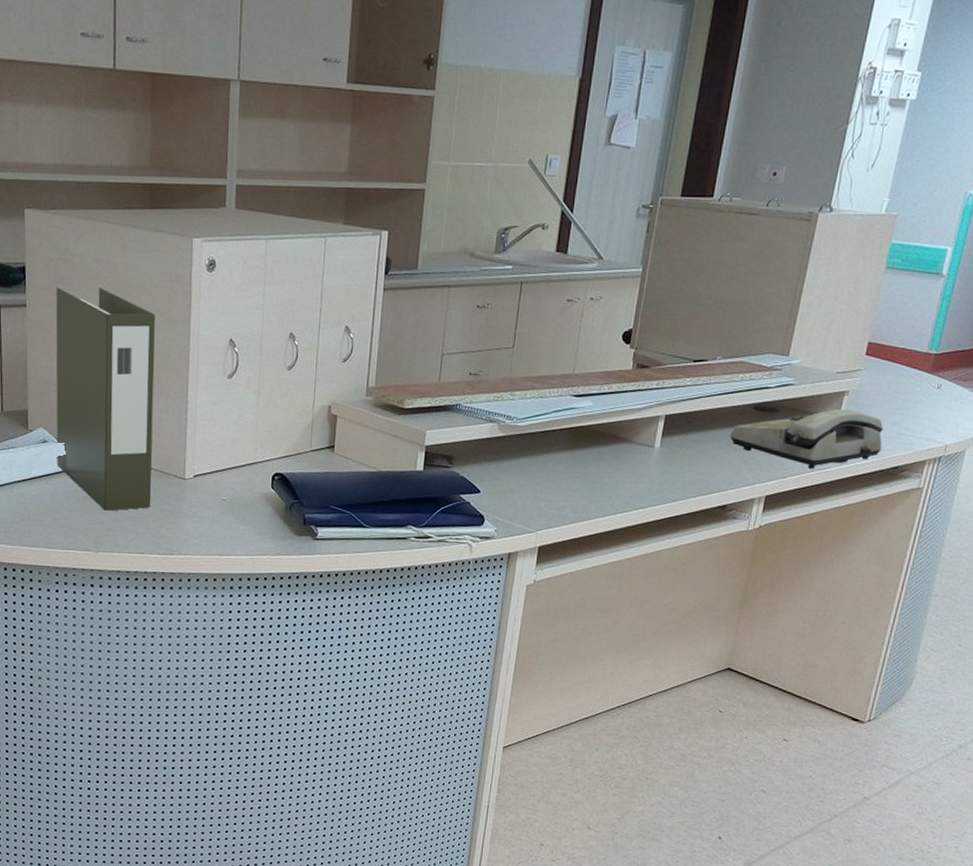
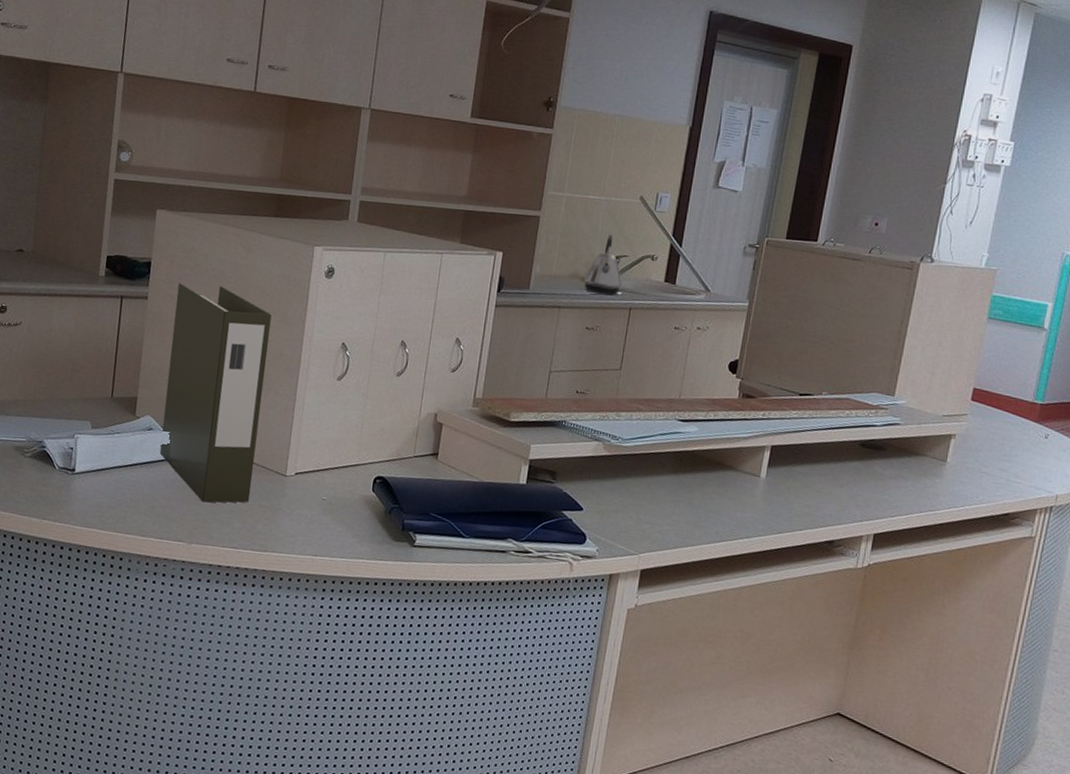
kettle: none [472,203,512,270] -> present [583,234,622,296]
telephone: present [730,409,883,469] -> none [836,451,992,510]

